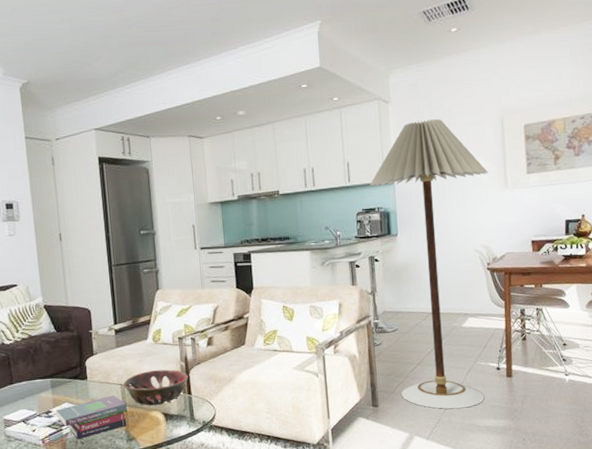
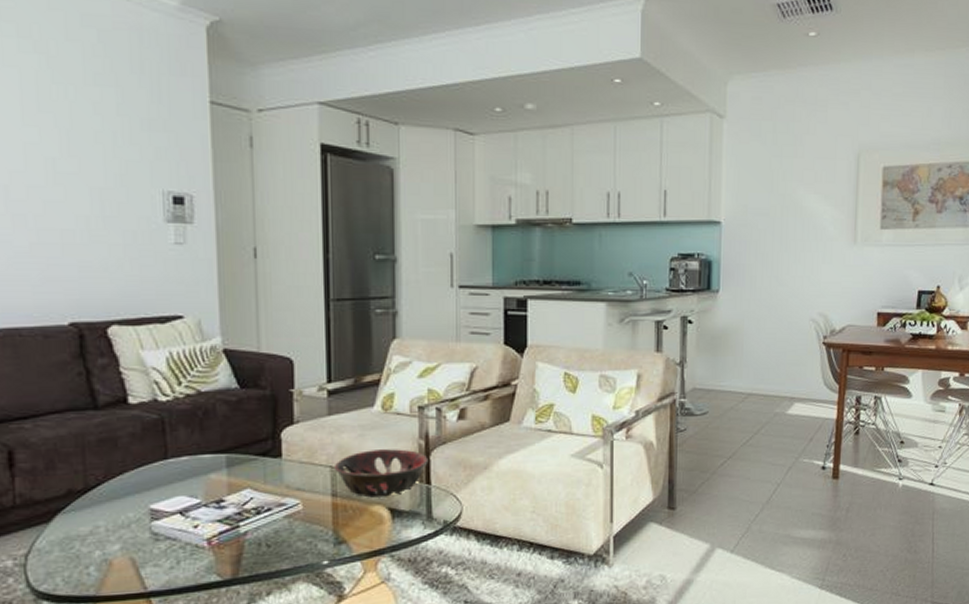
books: present [56,395,127,440] -> none [231,480,338,541]
floor lamp: present [369,118,489,410] -> none [690,145,836,516]

